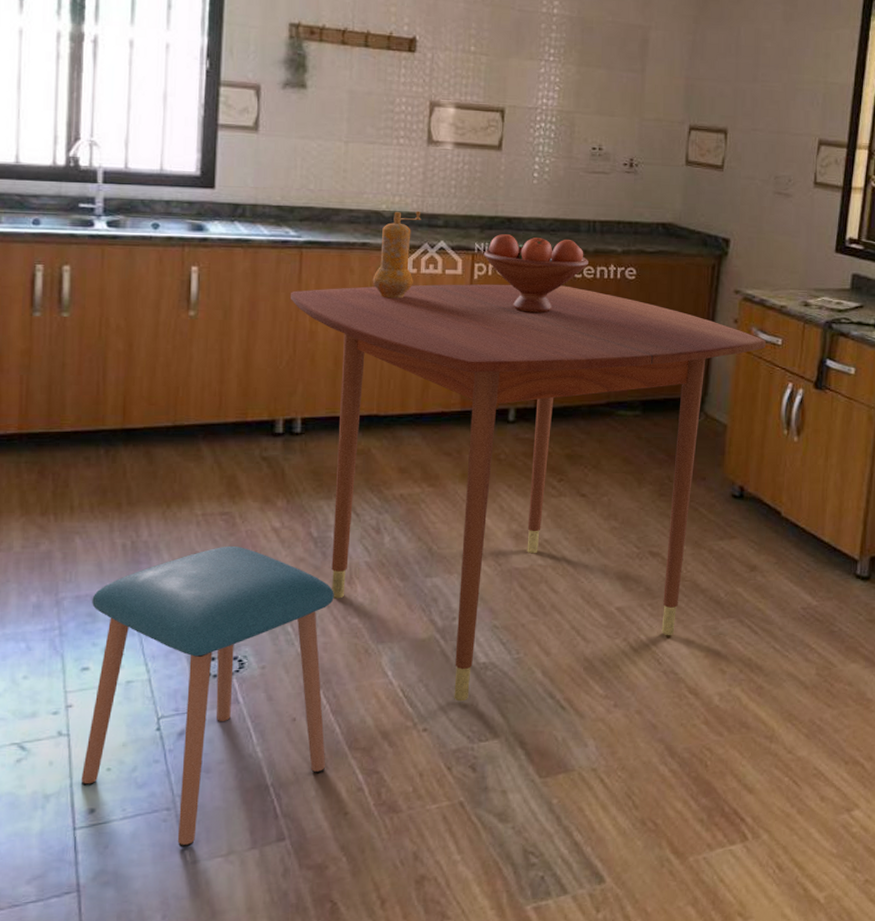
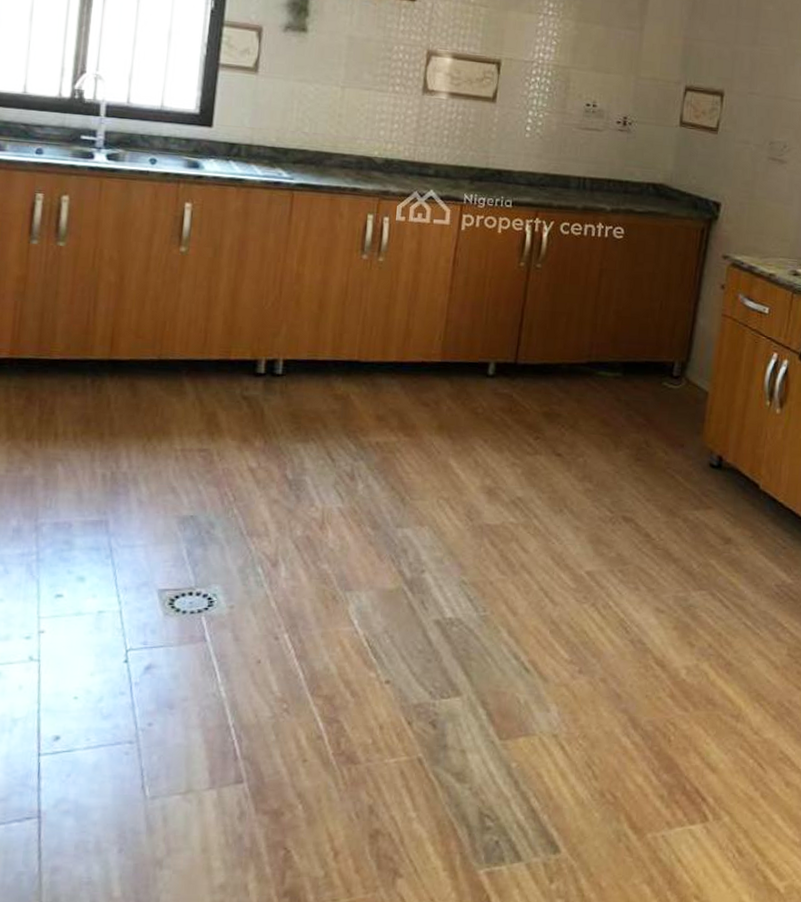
stool: present [81,545,334,848] -> none [48,482,306,783]
dining table: present [291,284,766,702] -> none [280,231,752,656]
pepper mill: present [372,210,421,299] -> none [361,158,412,246]
fruit bowl: present [483,234,588,314] -> none [472,186,577,268]

